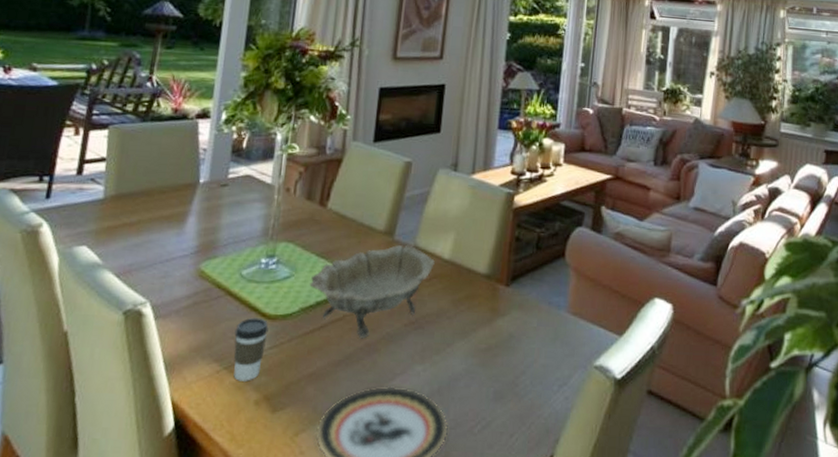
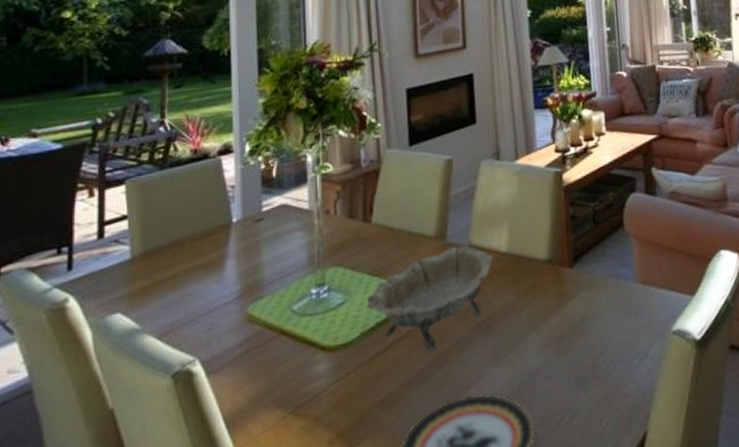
coffee cup: present [233,317,269,381] -> none [295,351,331,424]

